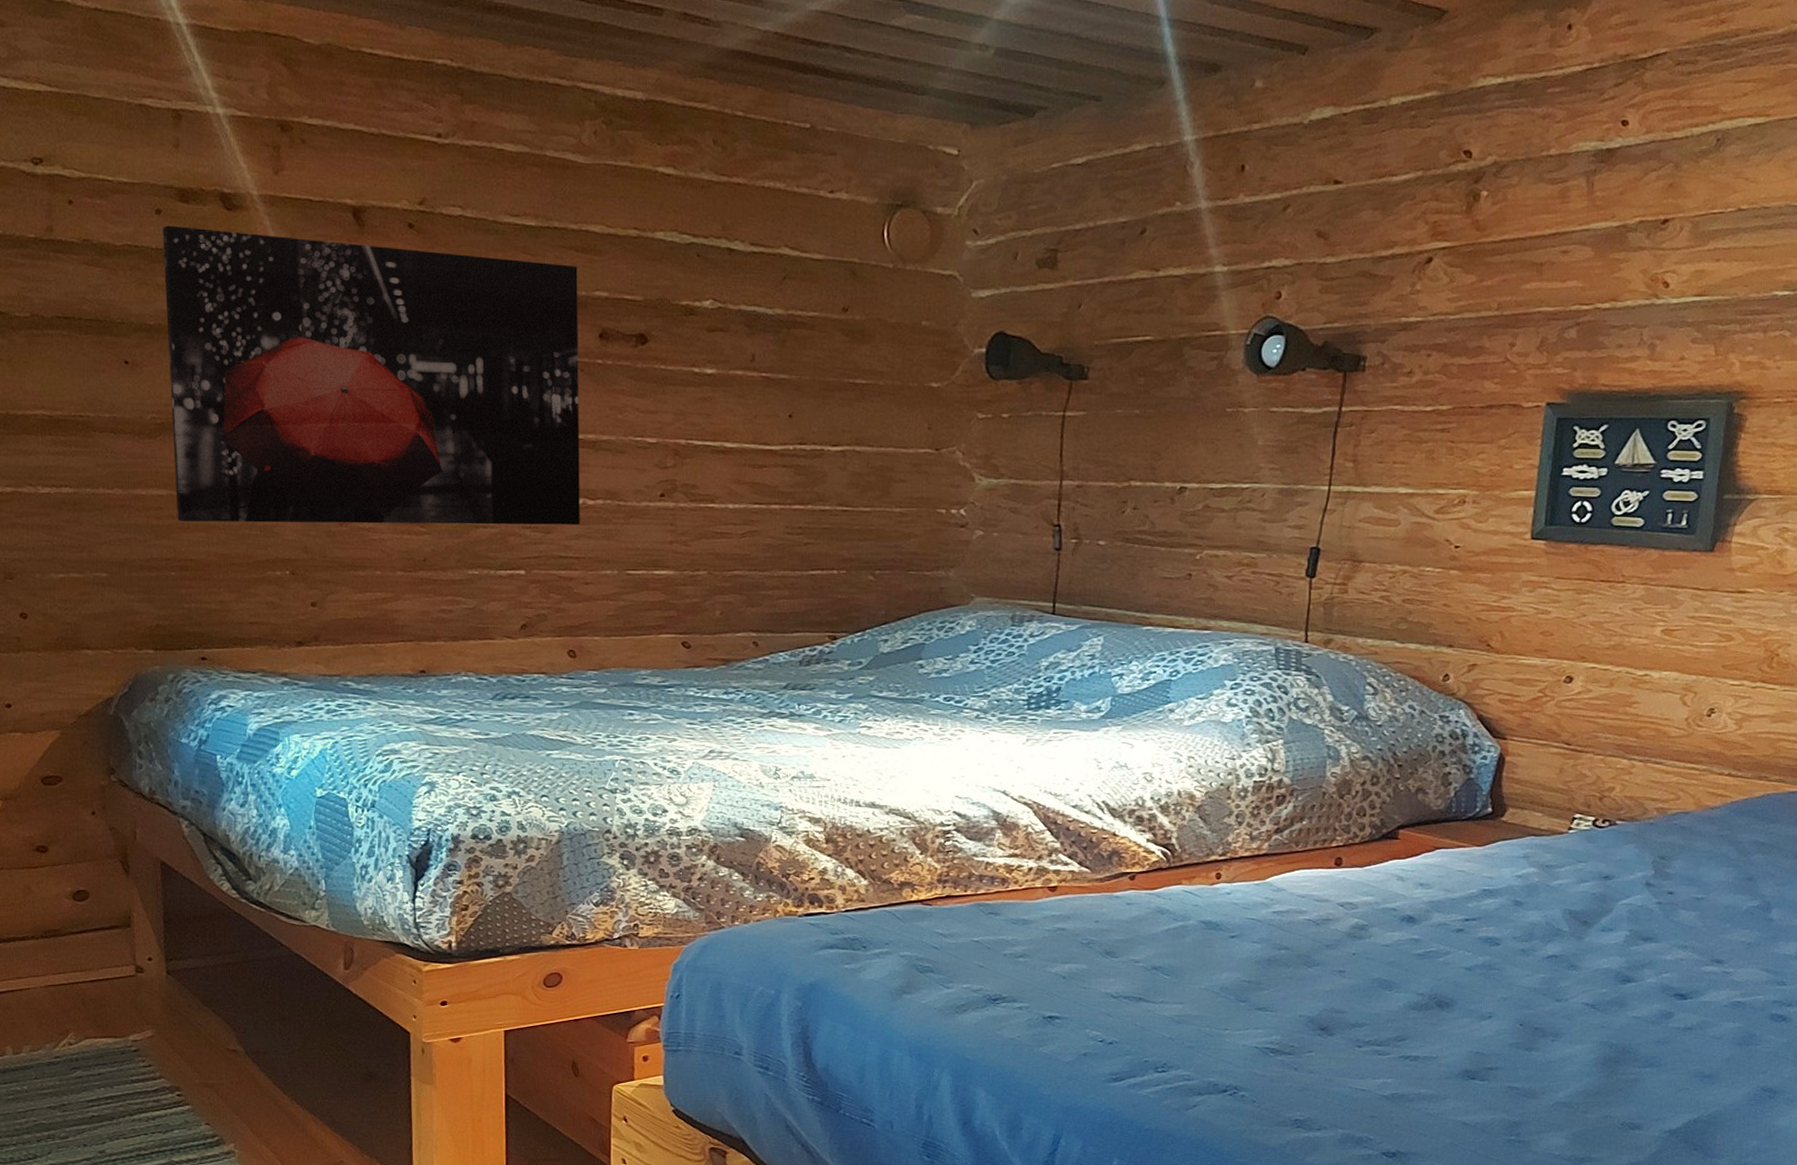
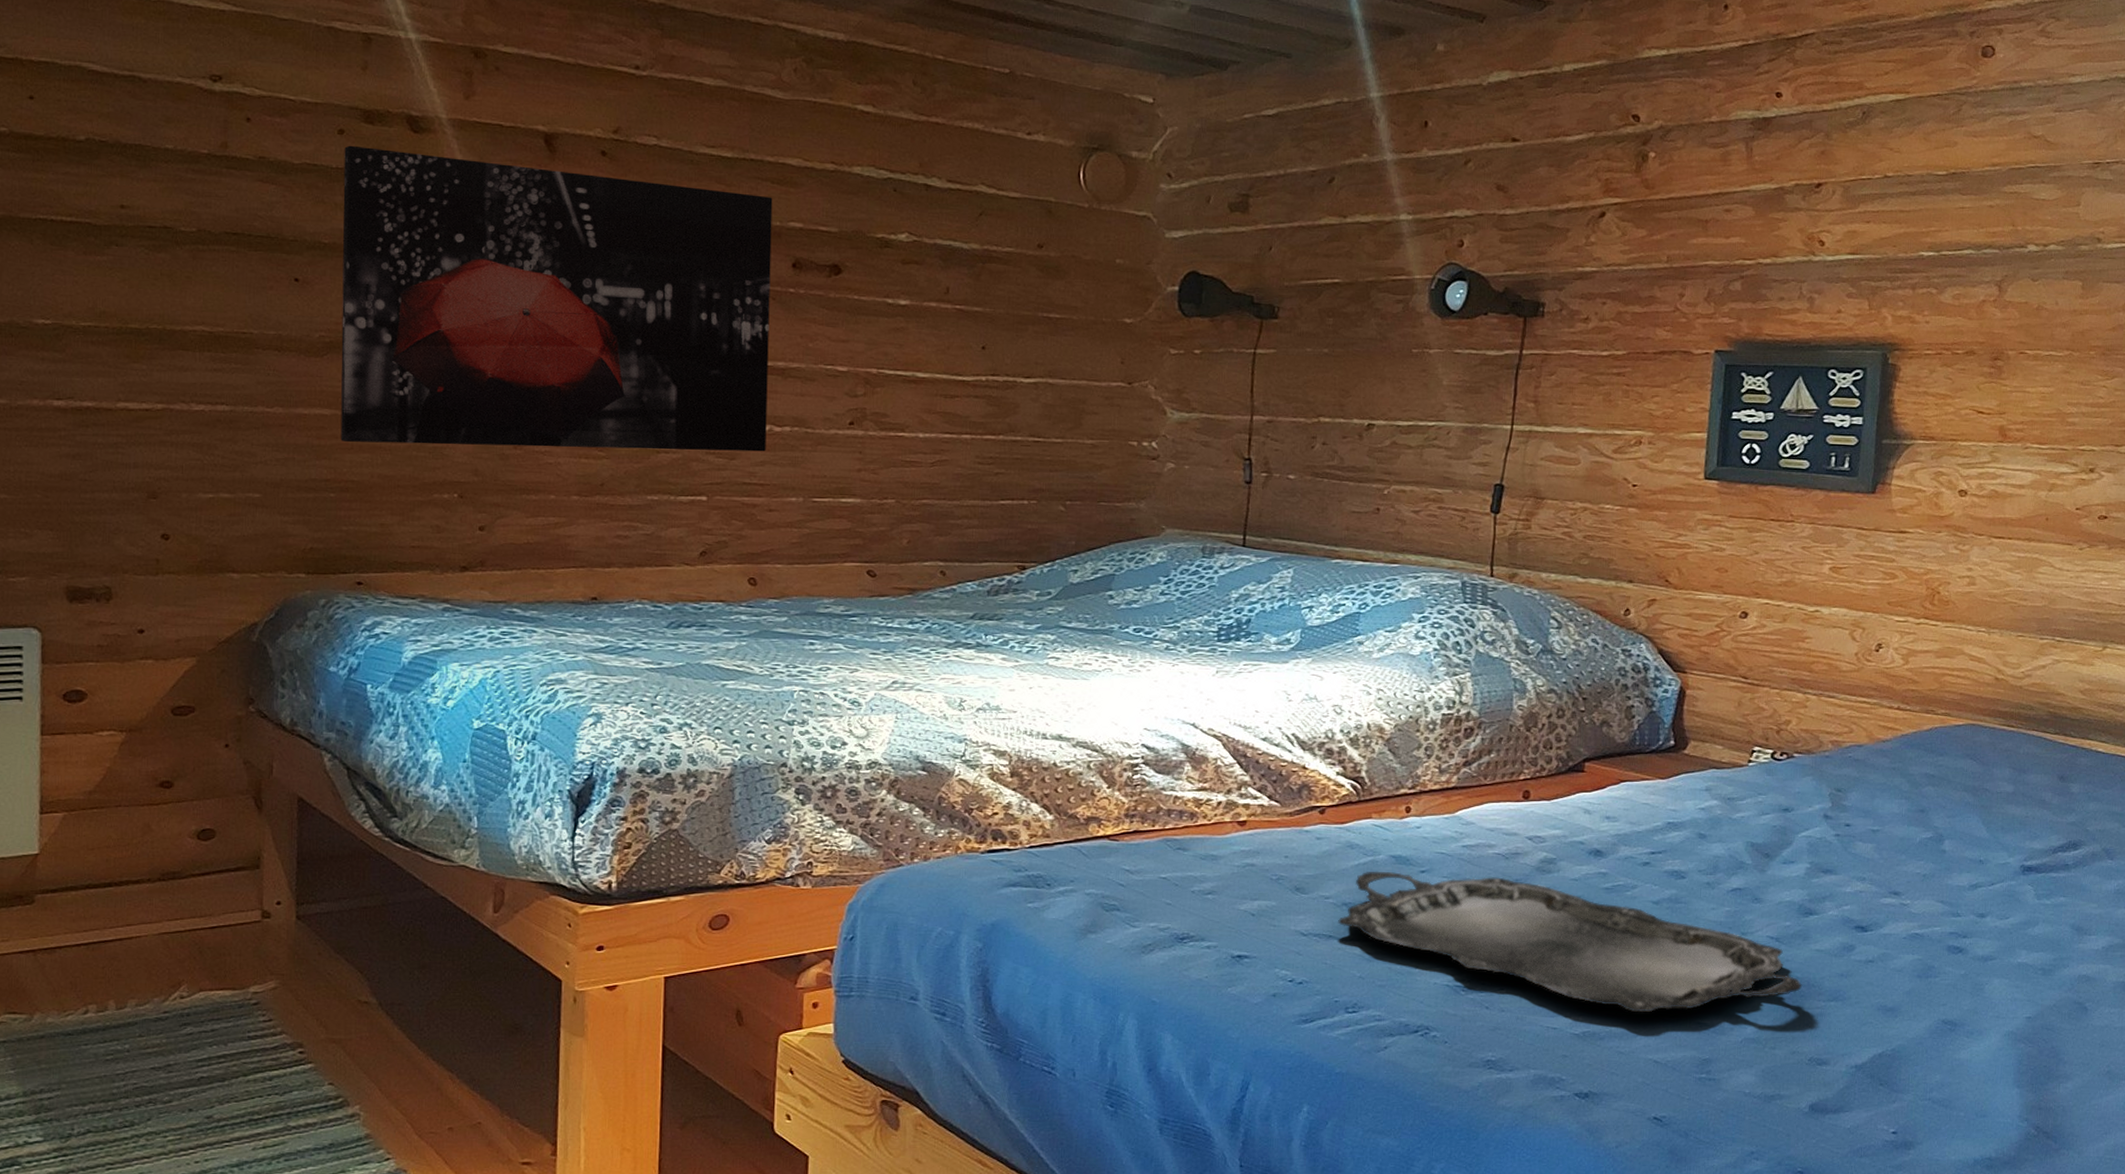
serving tray: none [1148,936,1618,1076] -> present [1338,871,1803,1013]

